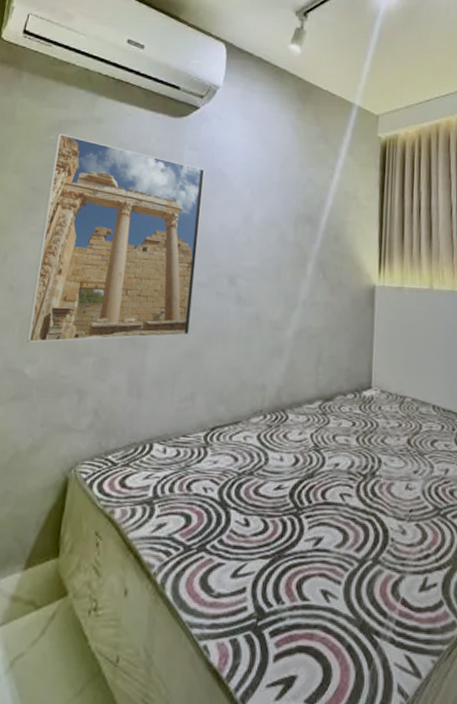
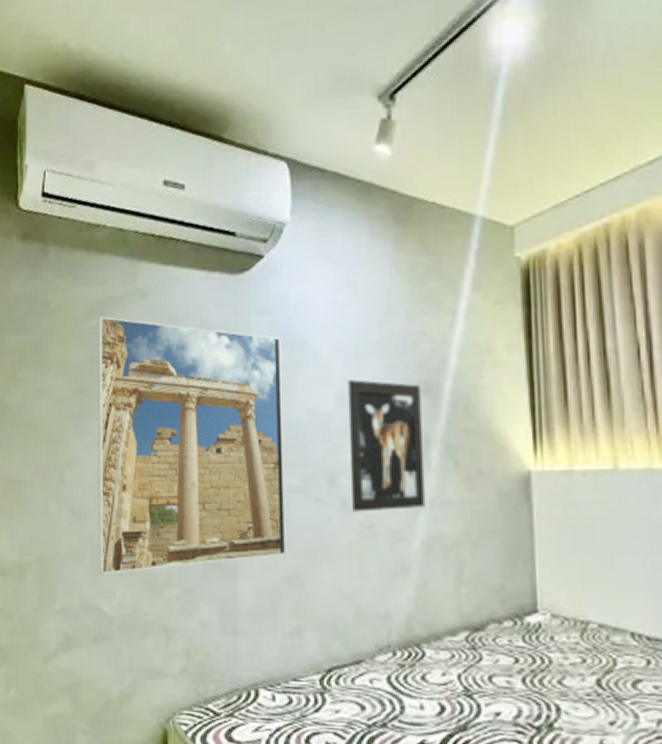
wall art: none [245,207,305,306] -> present [347,379,426,512]

